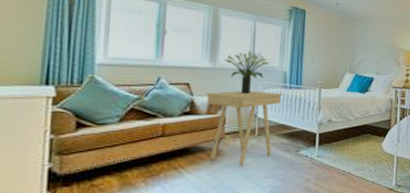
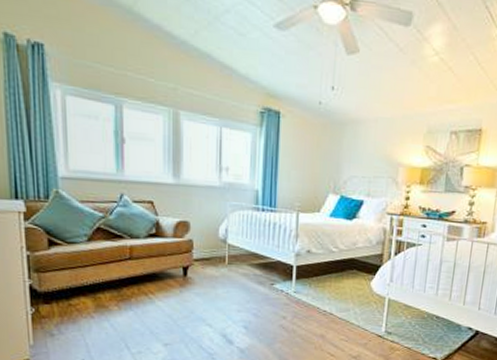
side table: present [205,90,282,167] -> none [171,212,254,297]
potted plant: present [224,51,268,94] -> none [188,164,237,216]

